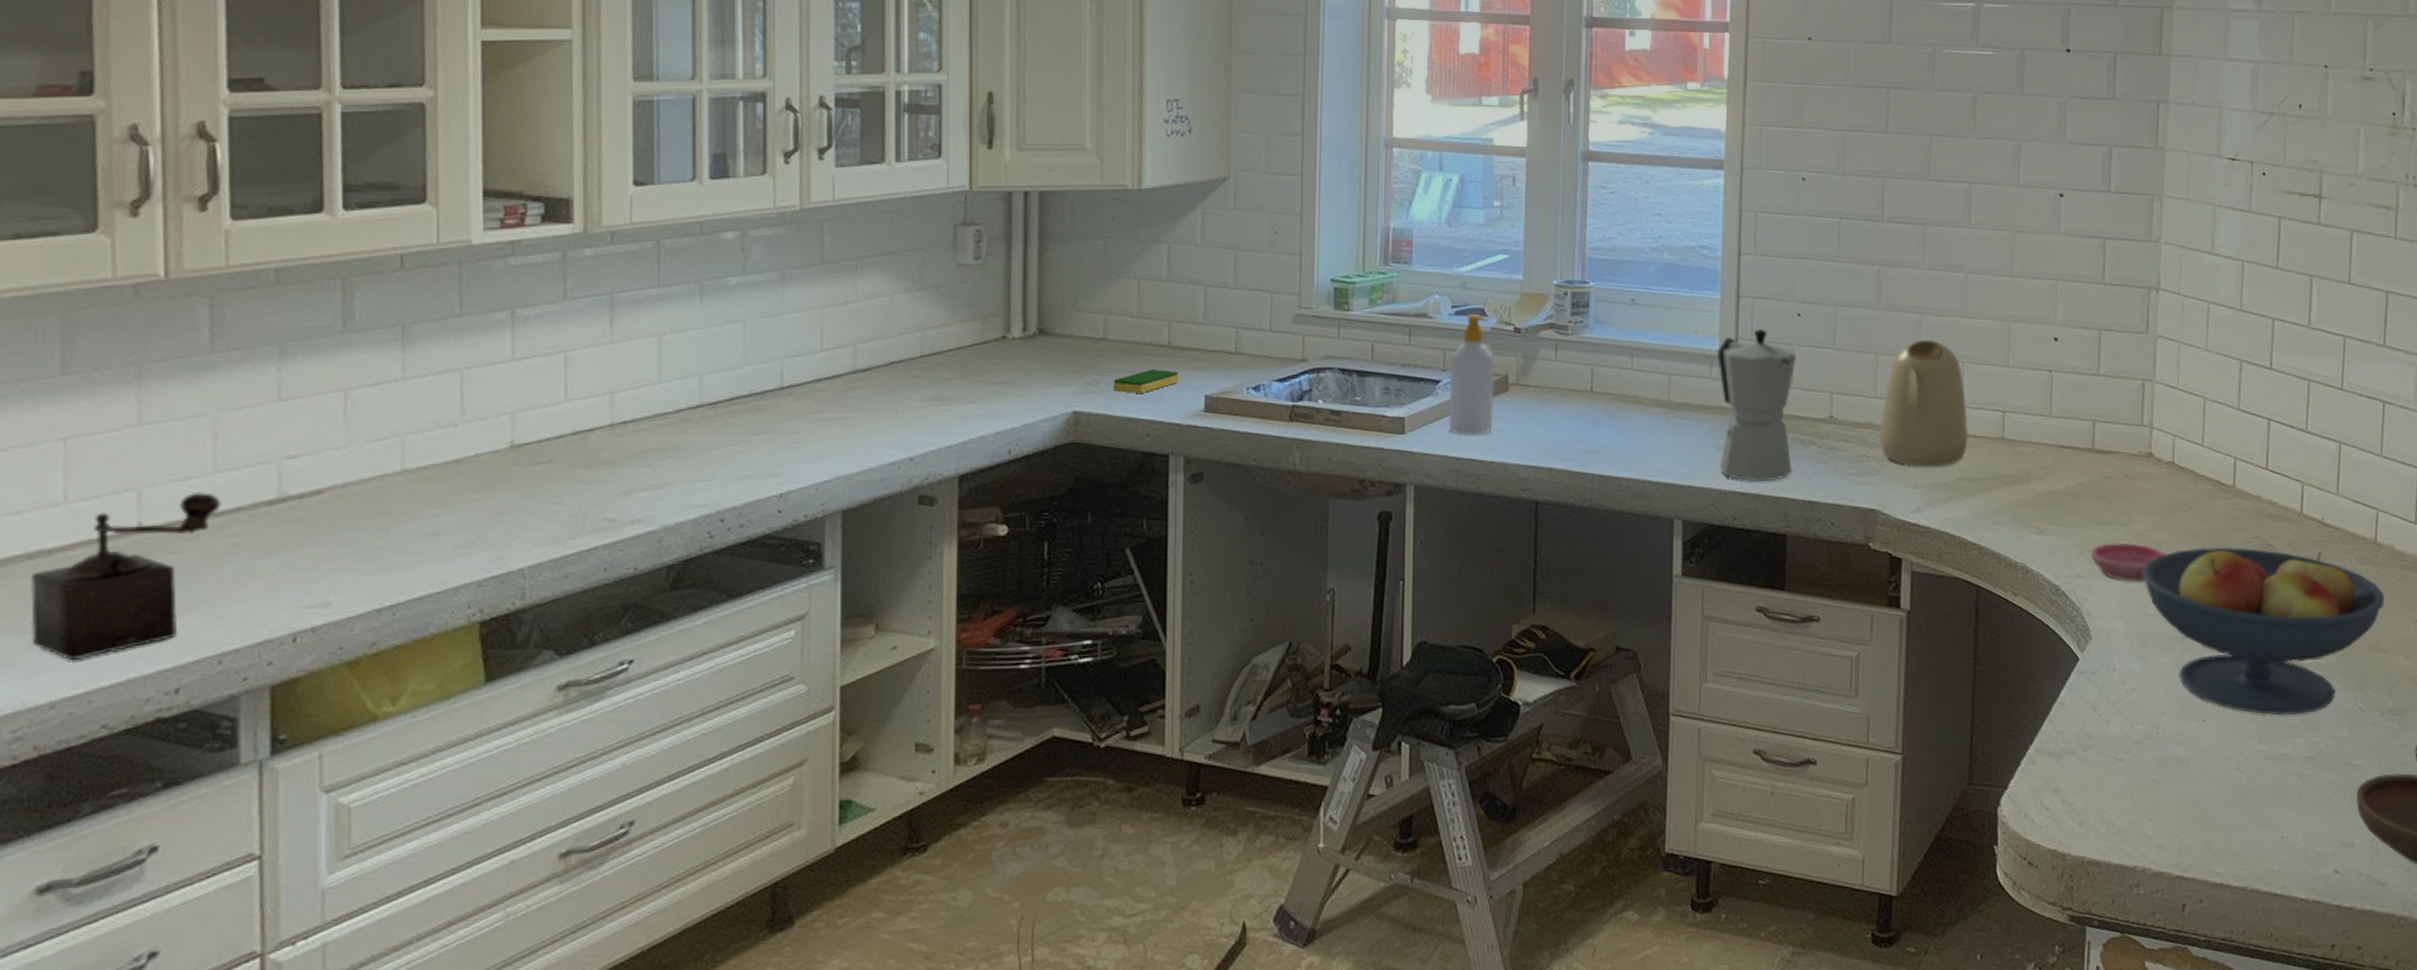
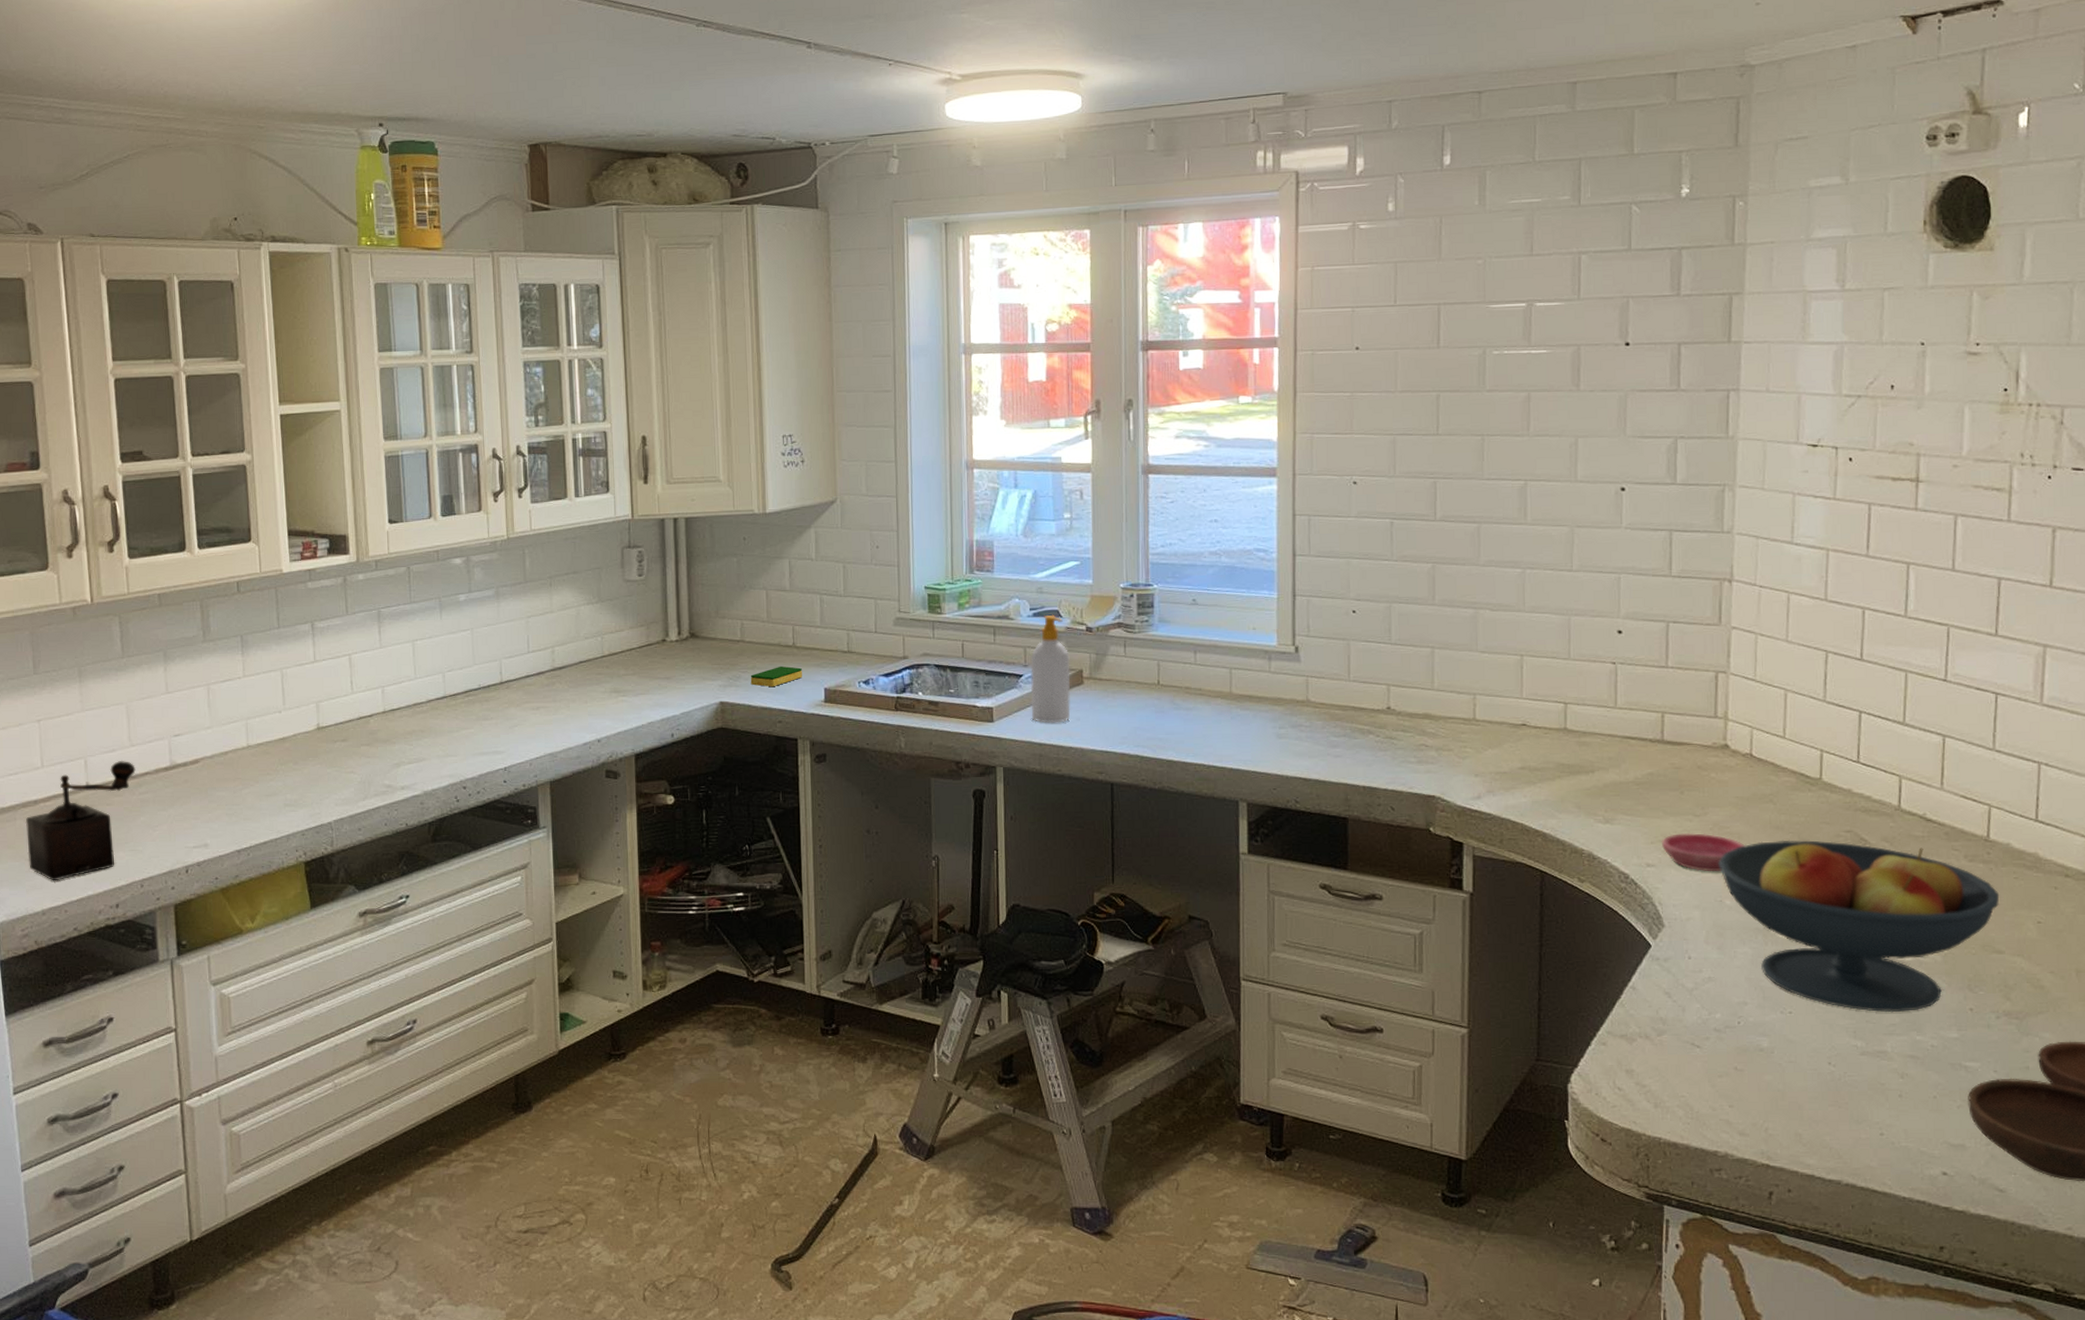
moka pot: present [1716,329,1796,482] -> none [1274,625,1353,768]
kettle: present [1879,339,1969,467] -> none [1437,633,1529,756]

